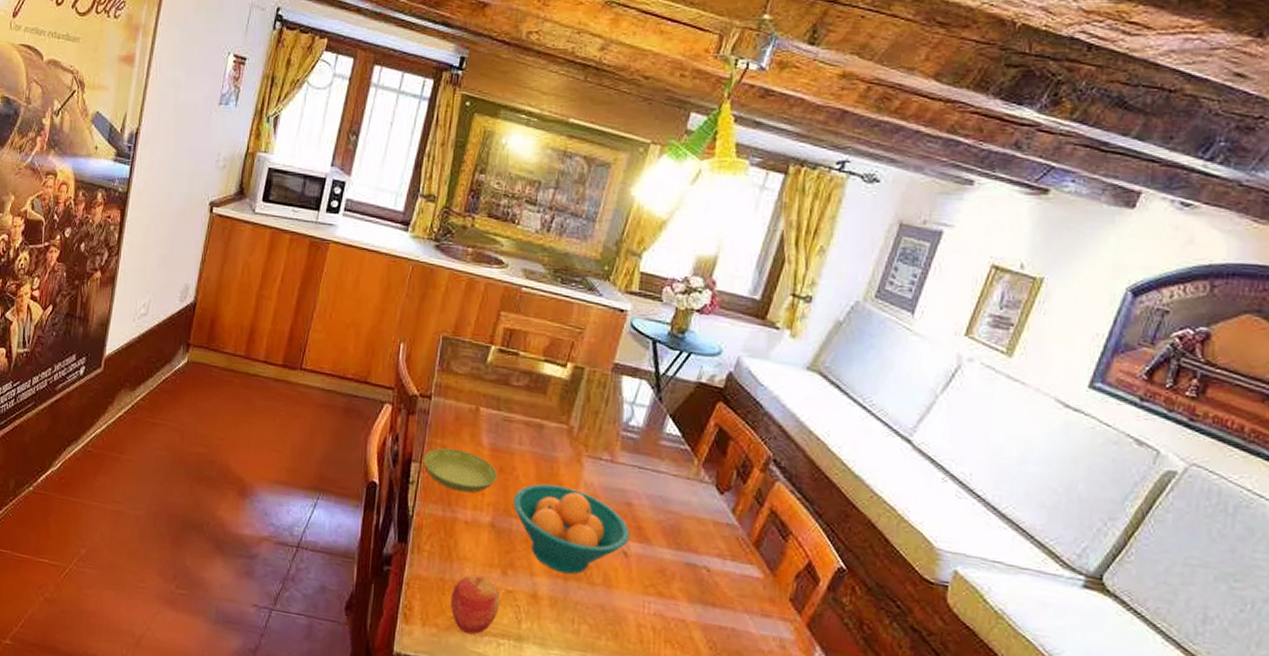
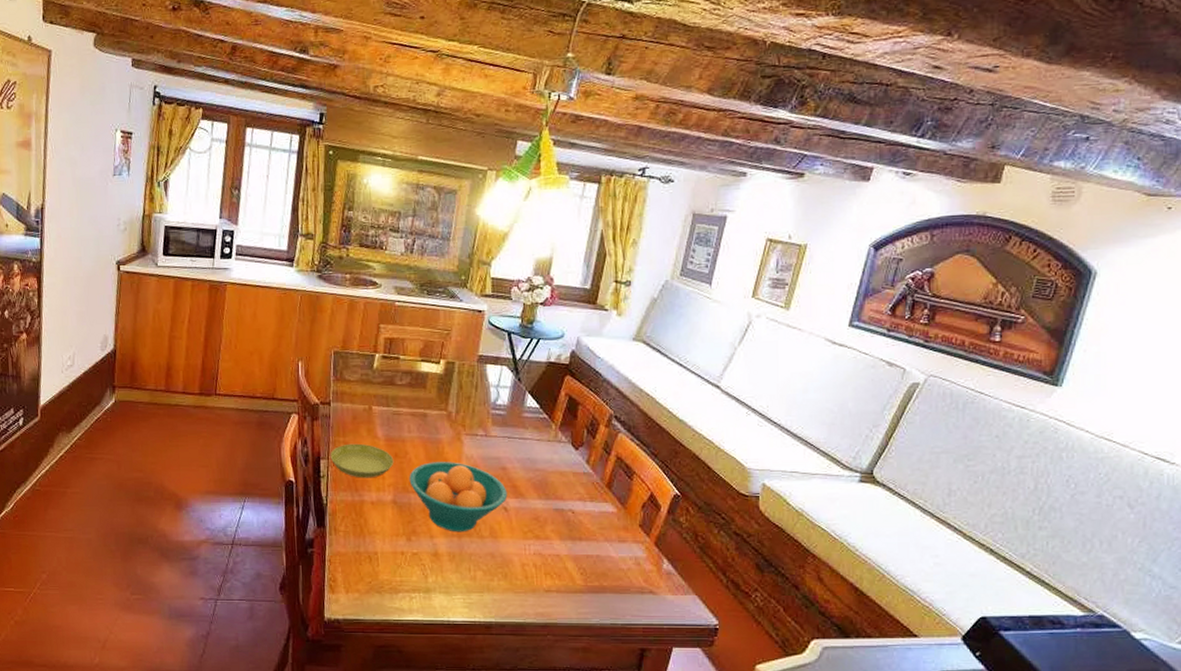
apple: present [450,574,500,635] -> none [367,544,408,594]

